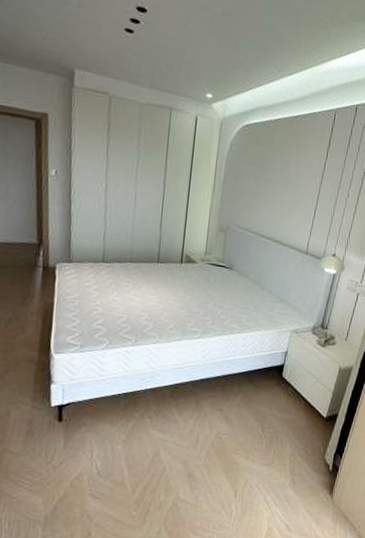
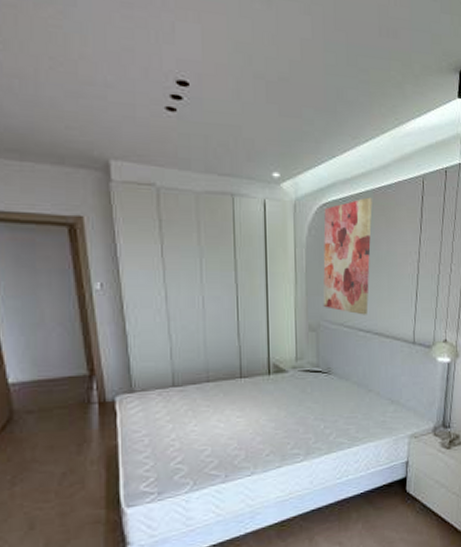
wall art: none [233,123,288,224] -> present [322,197,372,315]

